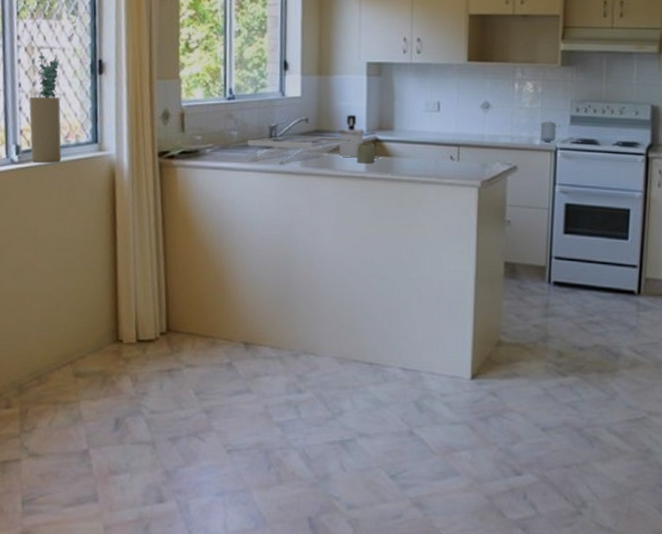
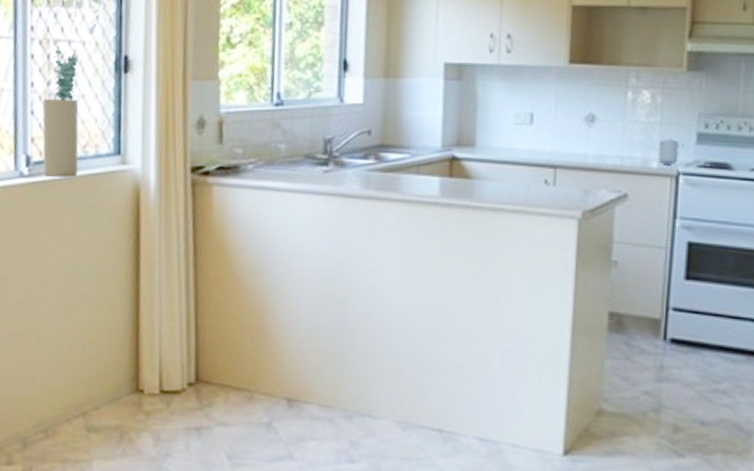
dish rack: present [246,135,352,165] -> none [295,149,424,186]
soap dispenser: present [339,114,364,158] -> none [407,126,439,180]
mug: present [356,143,382,164] -> none [428,161,461,187]

